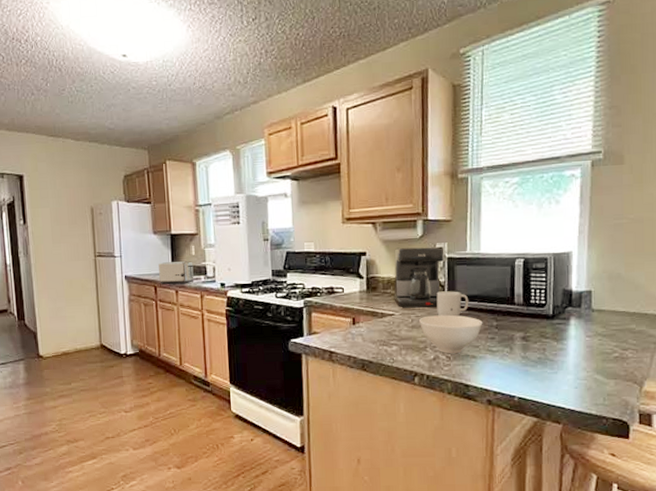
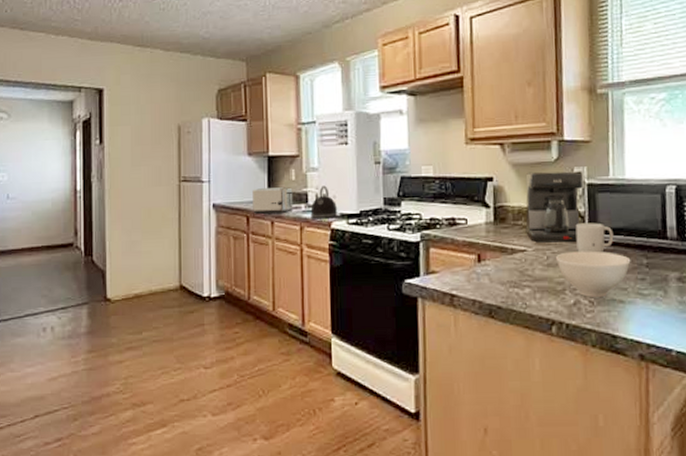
kettle: none [209,260,233,289] -> present [310,185,338,220]

